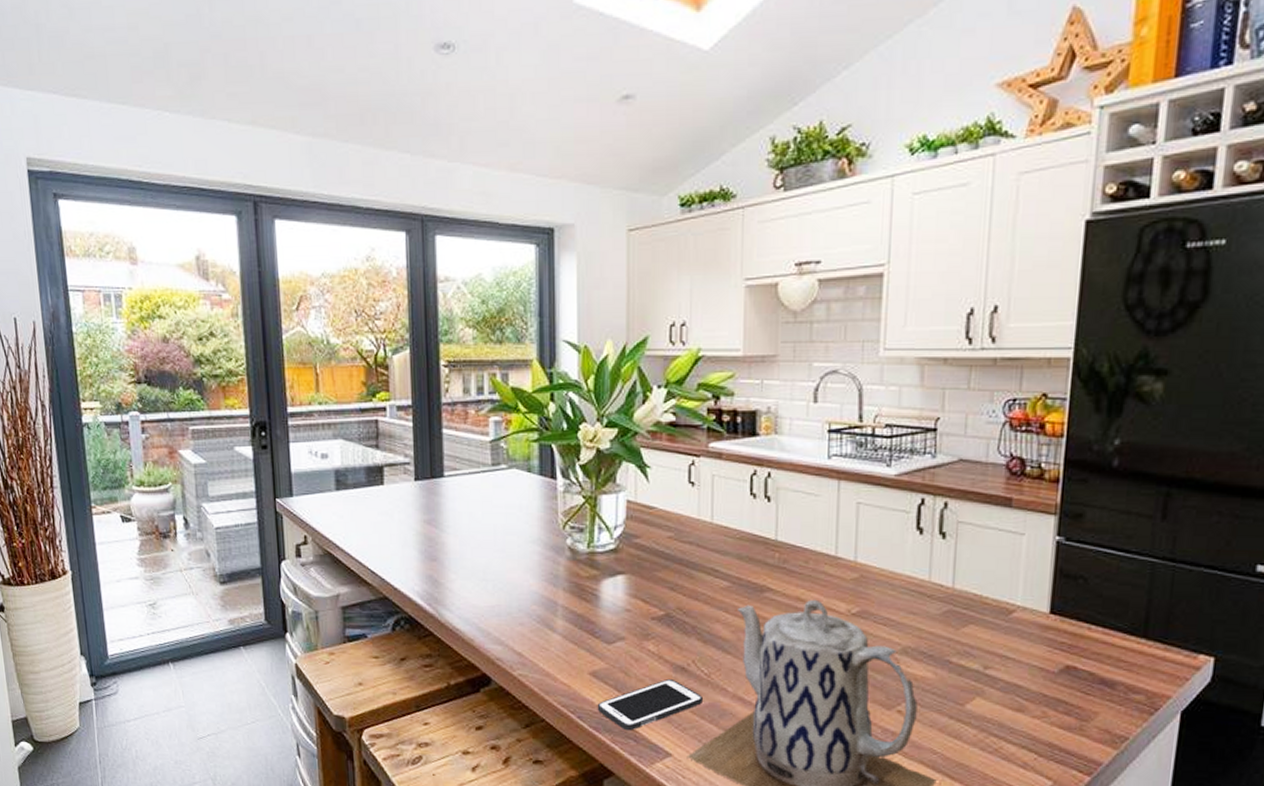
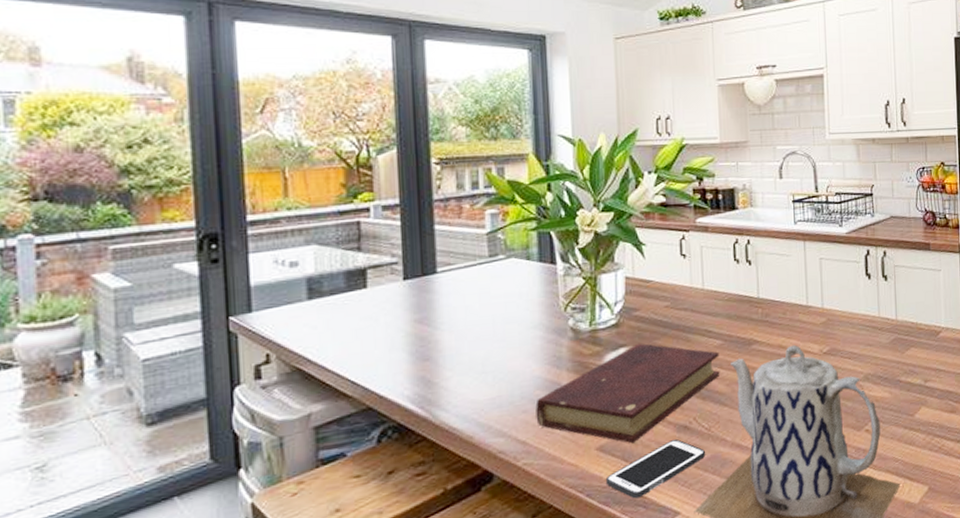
book: none [532,572,726,675] -> present [535,343,720,444]

